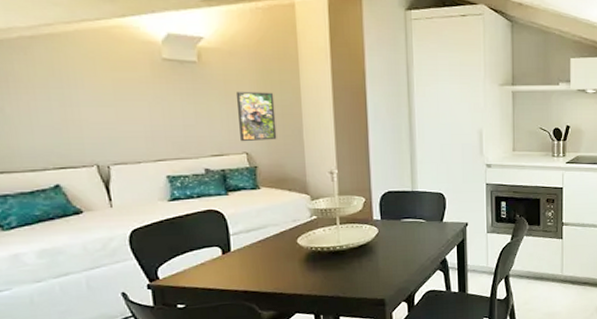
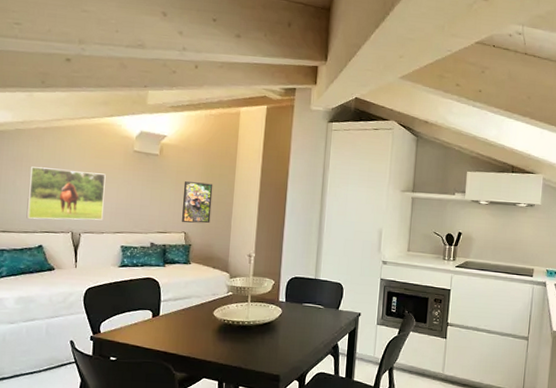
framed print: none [21,88,136,153] -> present [26,166,106,220]

